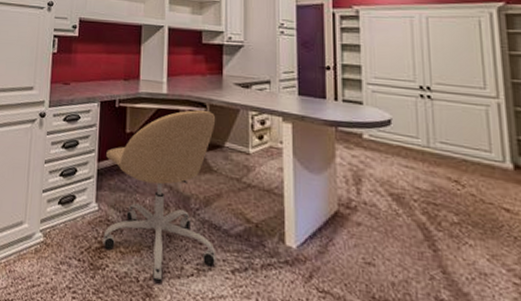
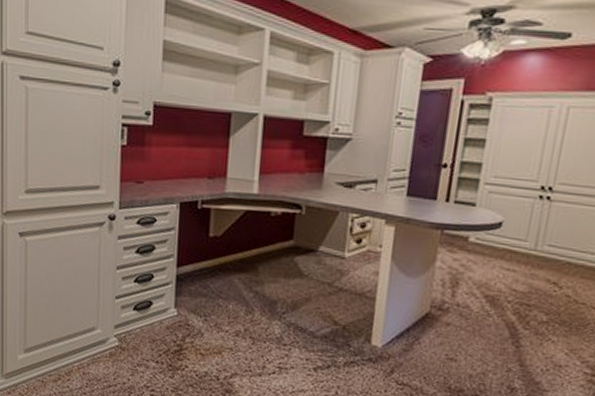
office chair: present [103,110,216,282] -> none [182,212,312,379]

